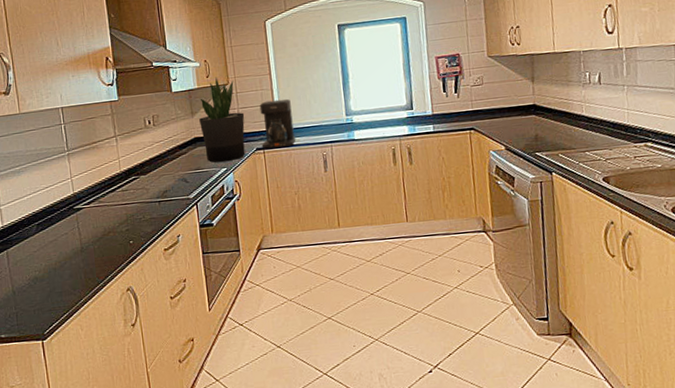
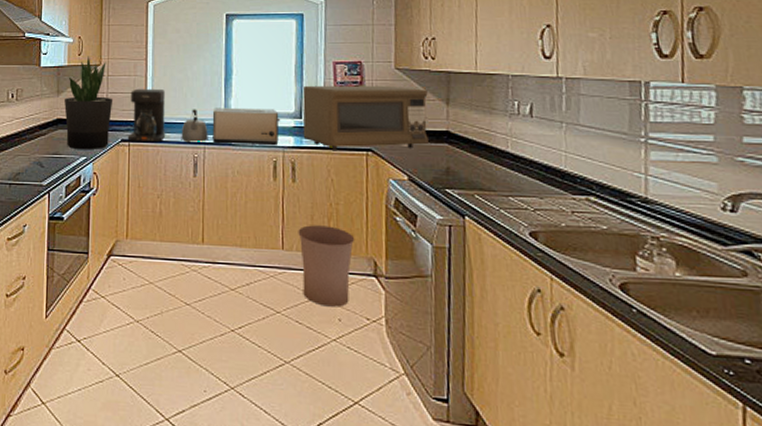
kettle: none [309,113,334,143] -> present [181,109,208,142]
toaster: none [335,104,395,141] -> present [212,107,281,146]
microwave: none [411,71,520,134] -> present [302,85,429,151]
waste bin: none [418,196,466,263] -> present [298,225,355,307]

